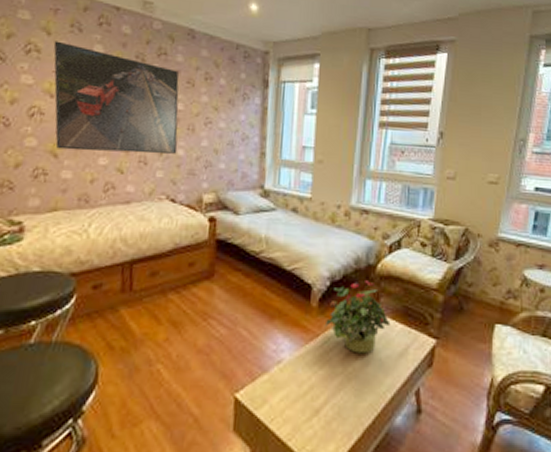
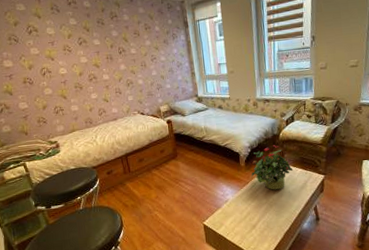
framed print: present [53,41,179,154] -> none [44,21,138,93]

